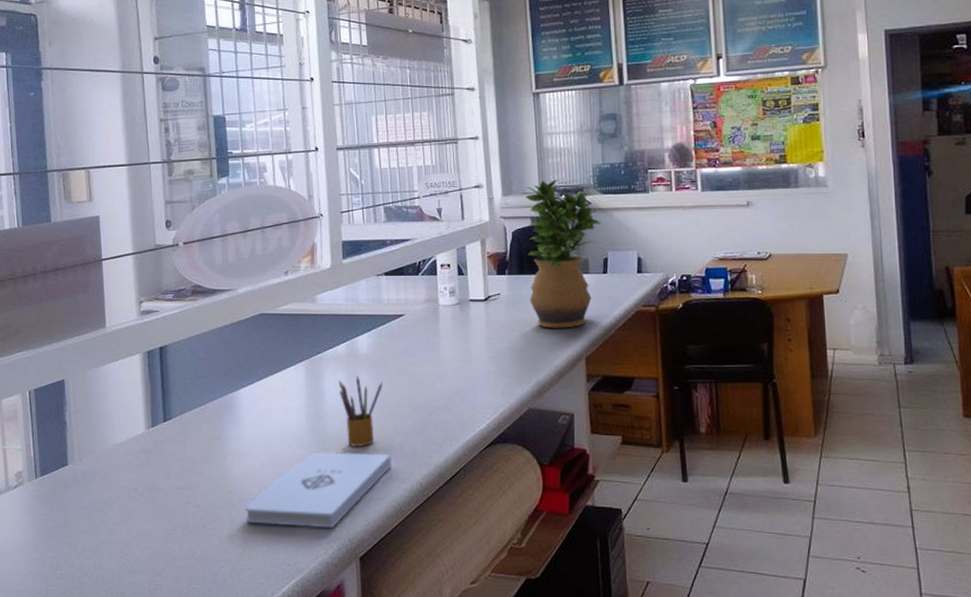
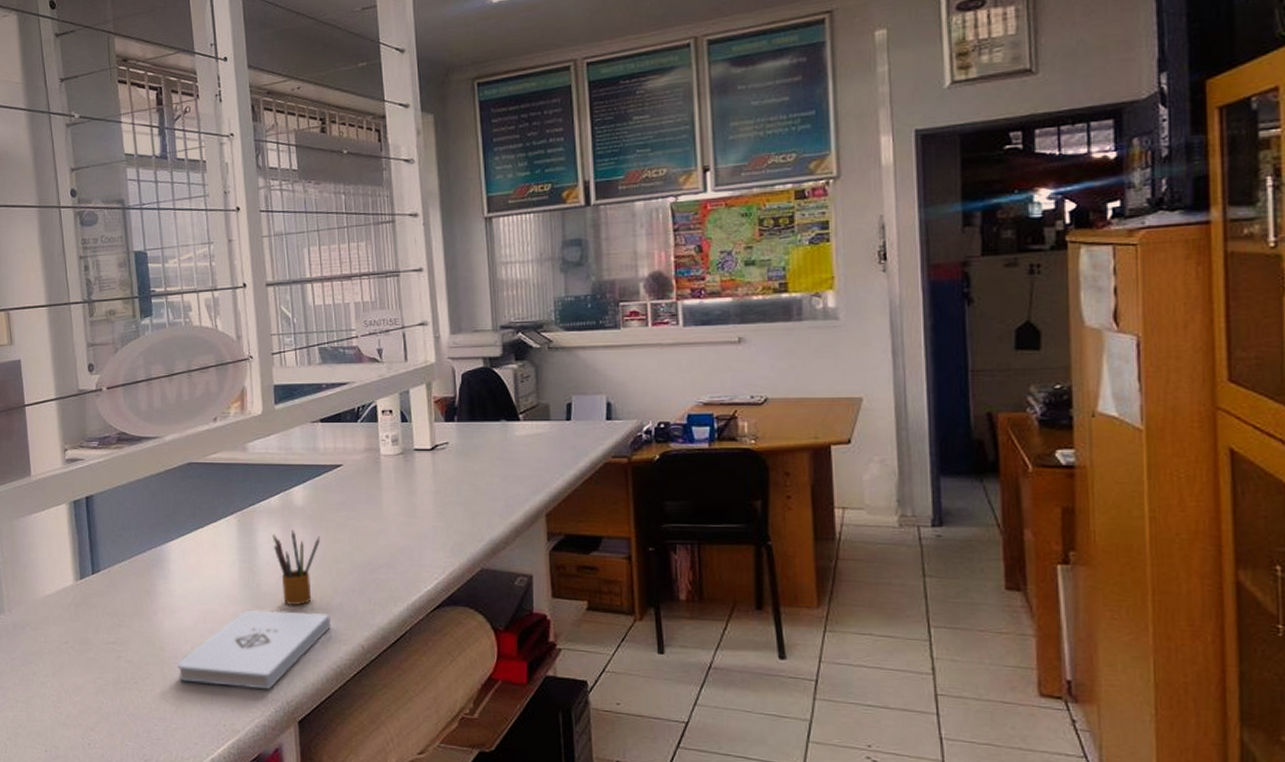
potted plant: present [526,179,601,328] -> none [477,315,564,481]

